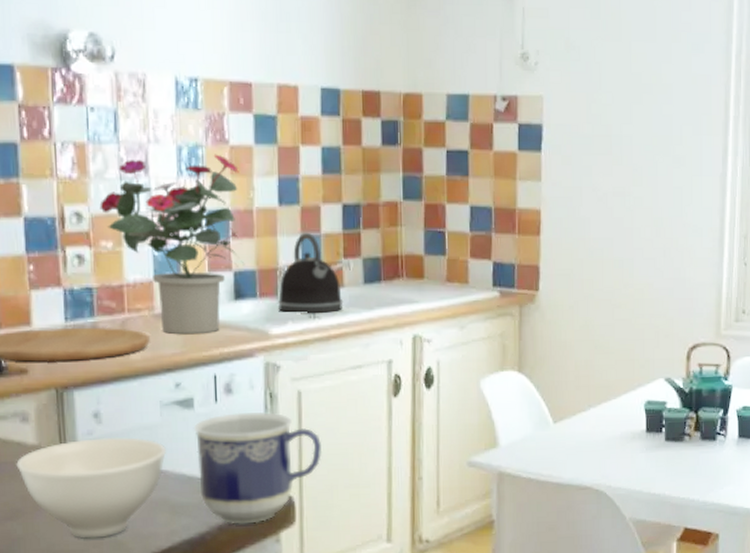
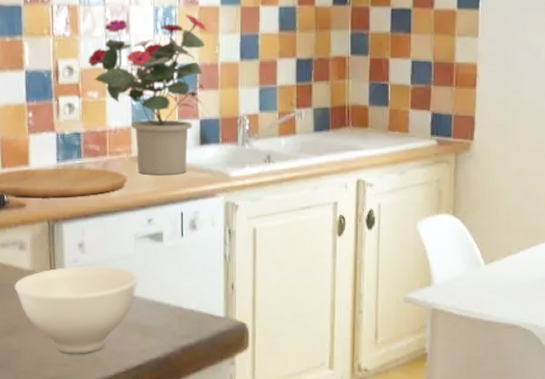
cup: present [193,411,321,524] -> none [162,246,273,347]
kettle: present [277,232,344,313] -> none [237,84,295,158]

